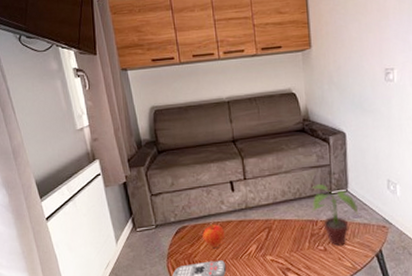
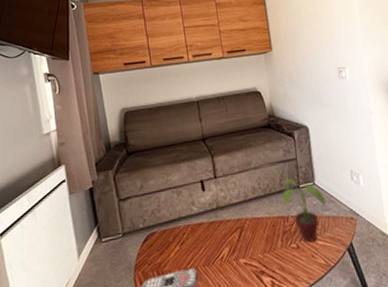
fruit: present [202,224,226,249] -> none [172,228,197,256]

